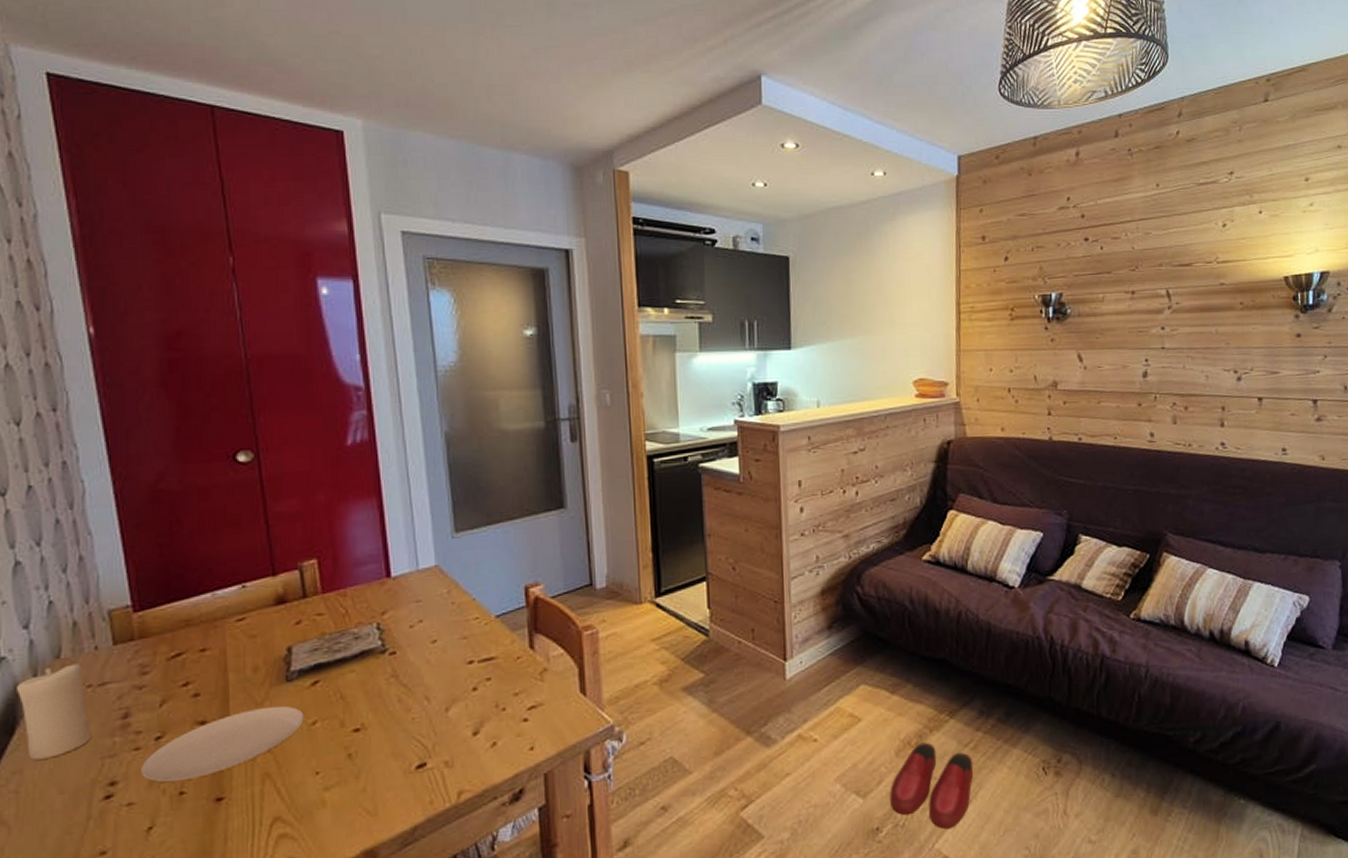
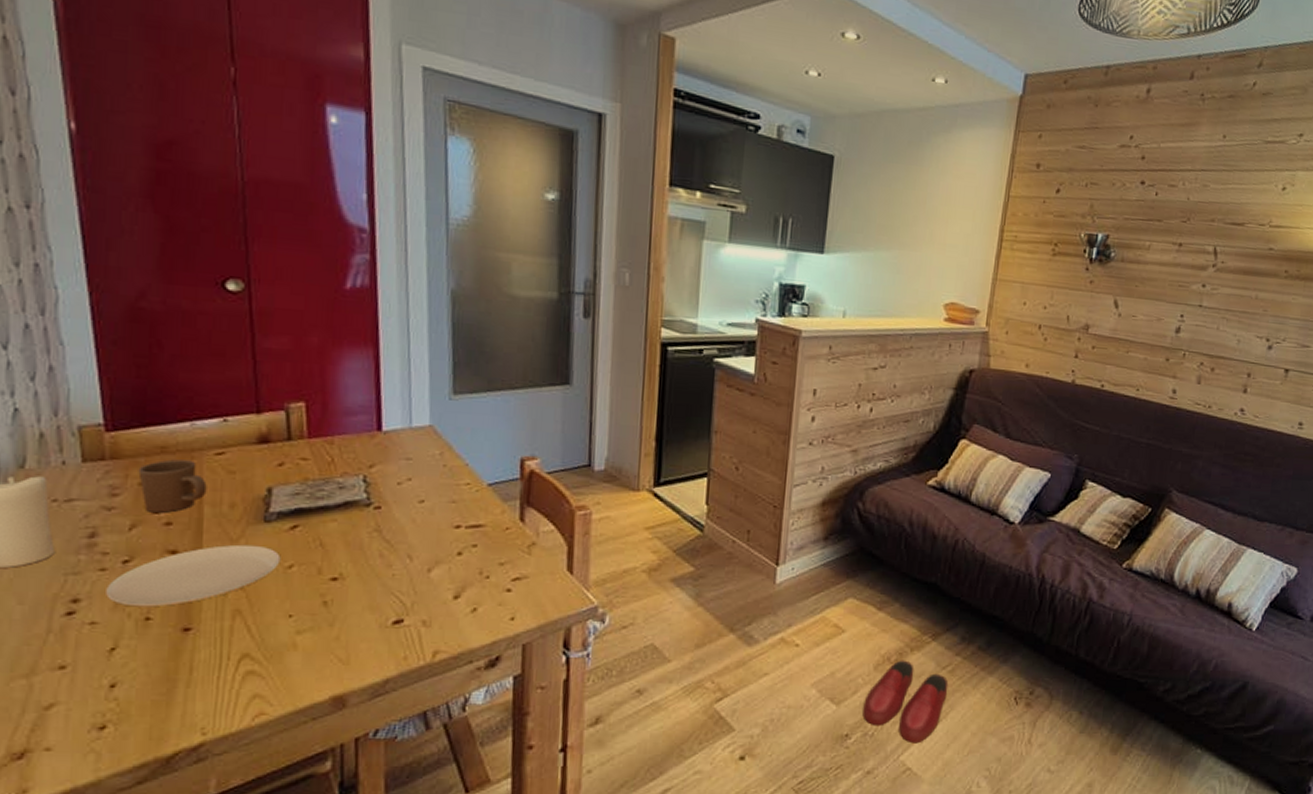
mug: none [165,630,231,686] -> present [138,459,207,513]

